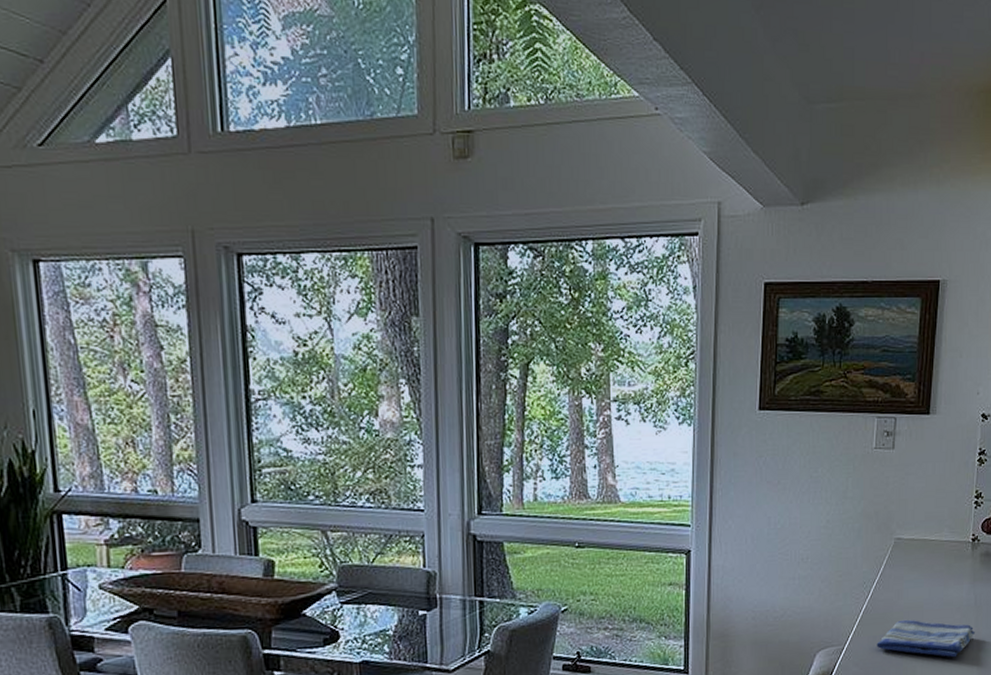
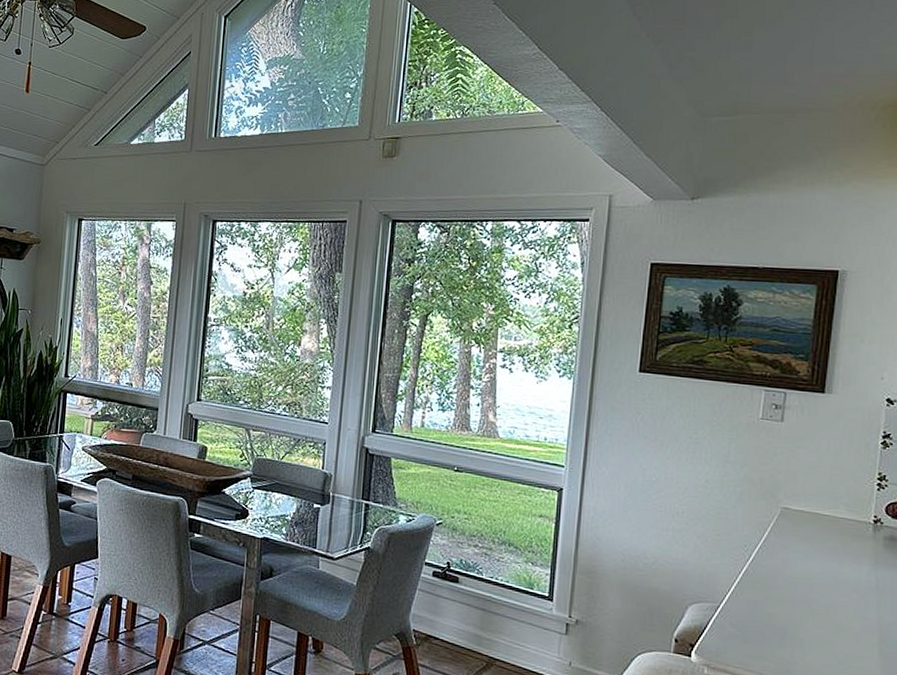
dish towel: present [876,619,976,658] -> none [757,589,878,639]

